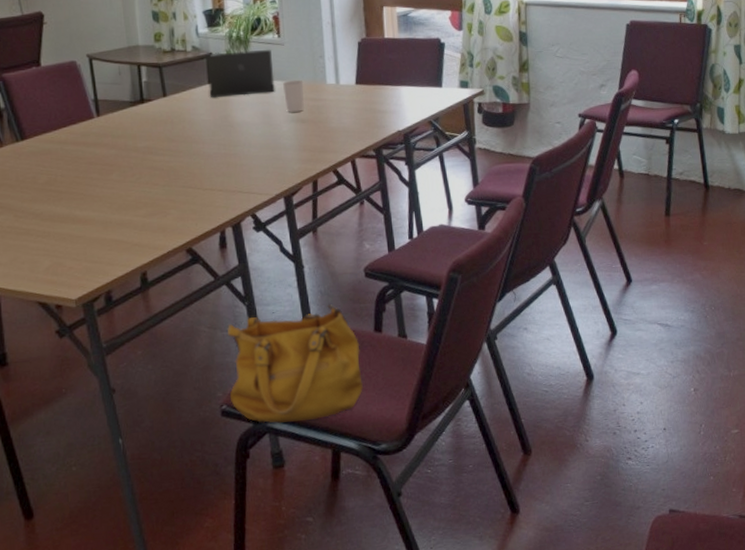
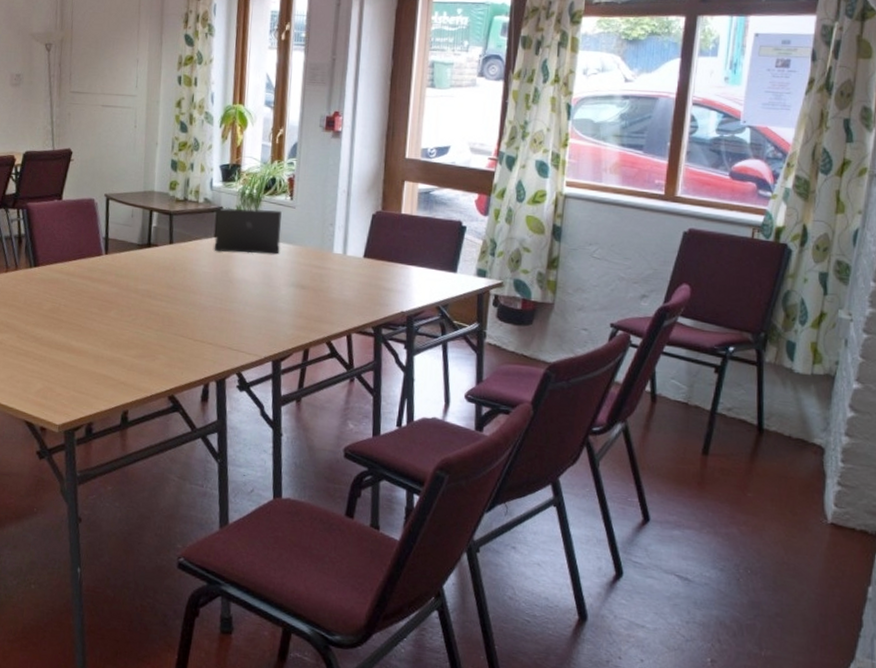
handbag: present [227,304,364,423] -> none [188,474,328,594]
cup: present [283,80,304,113] -> none [288,244,310,278]

